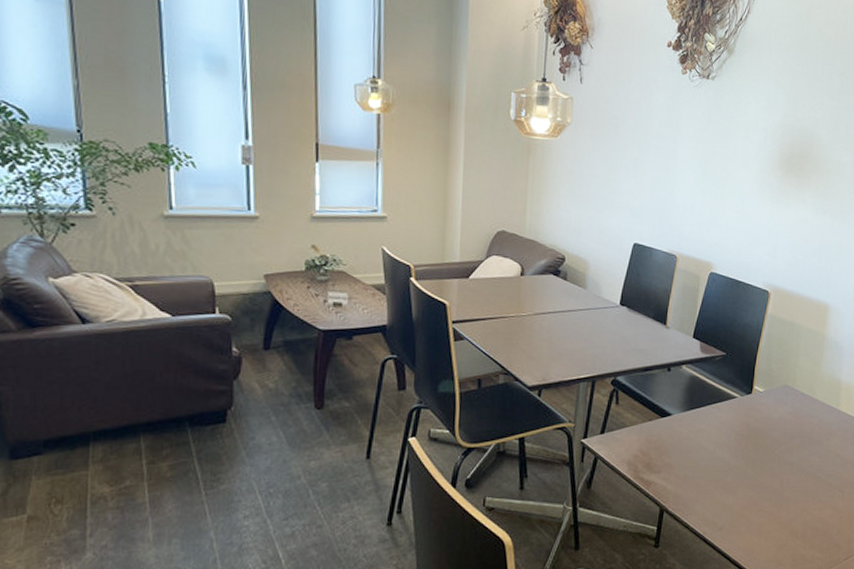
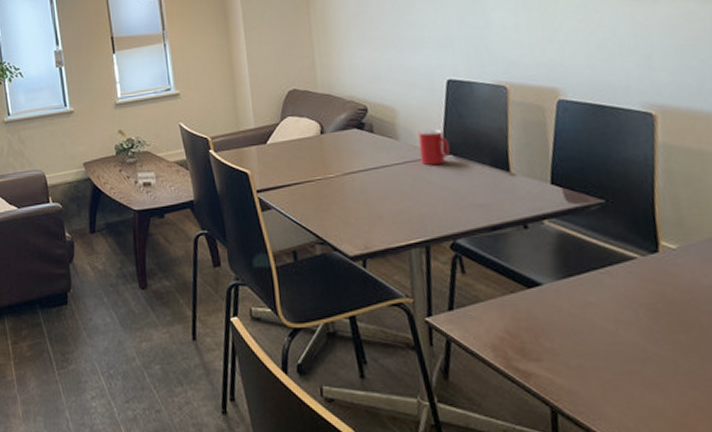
cup: none [601,282,625,315] -> present [417,128,450,166]

